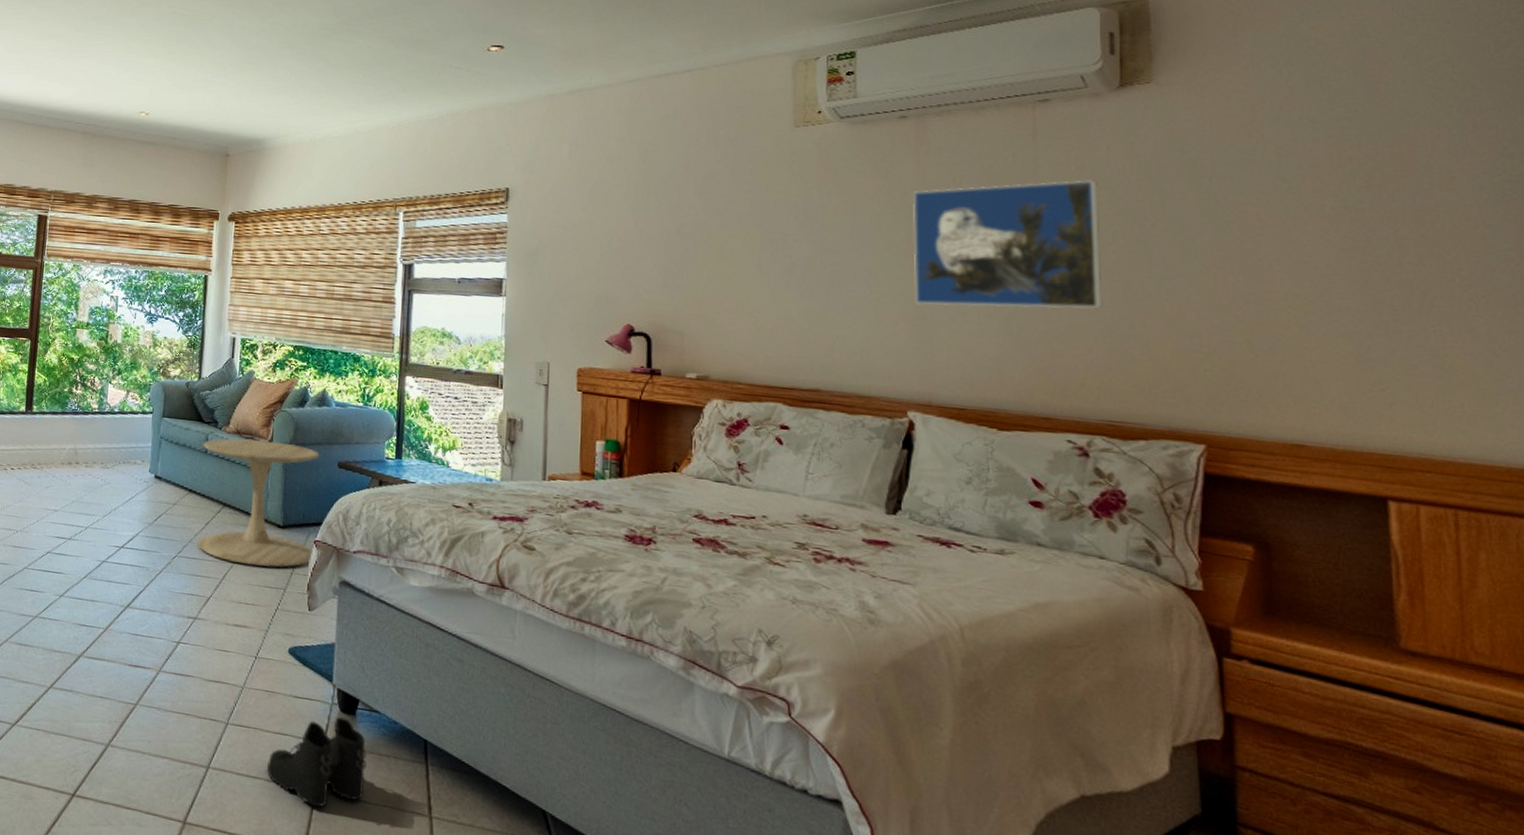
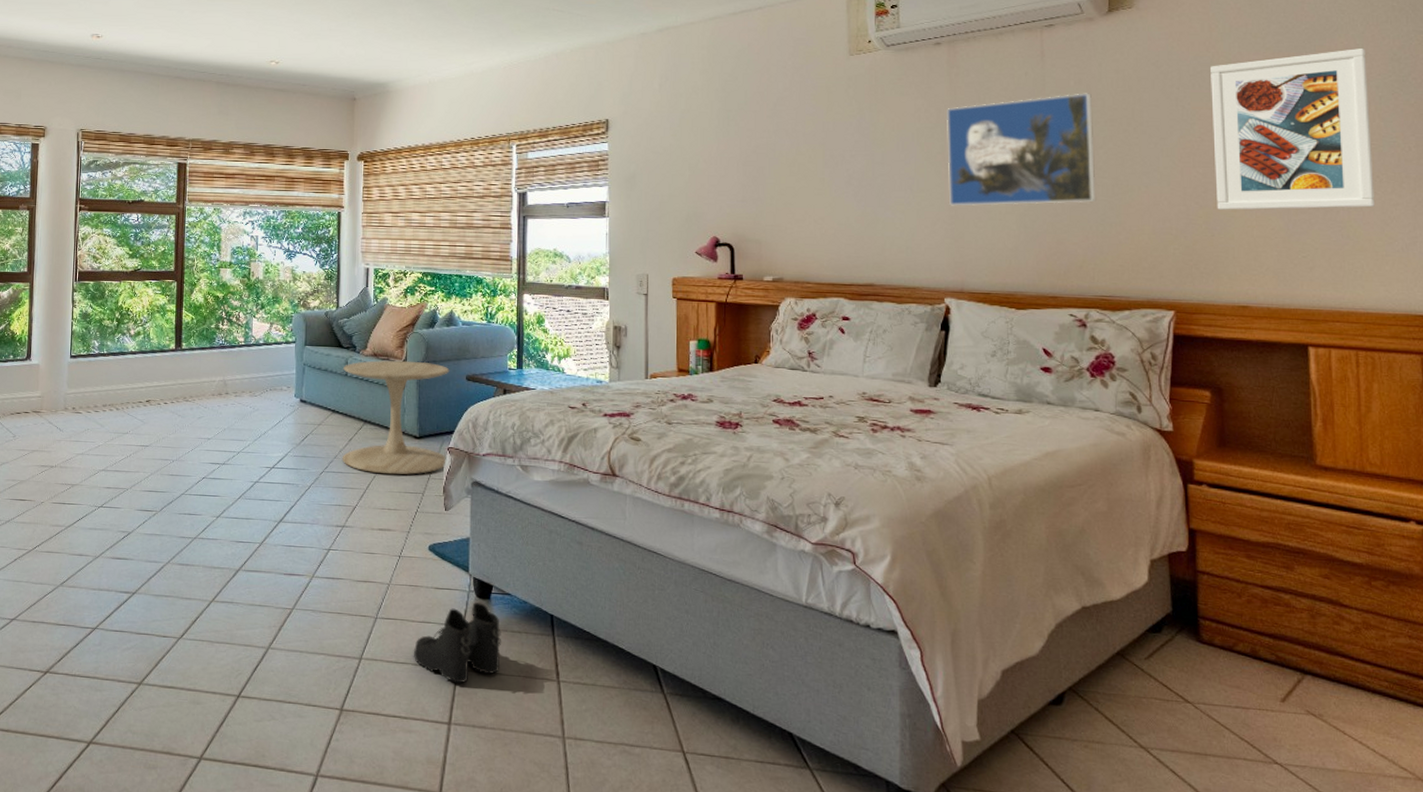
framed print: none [1254,140,1479,334] -> present [1210,49,1375,210]

